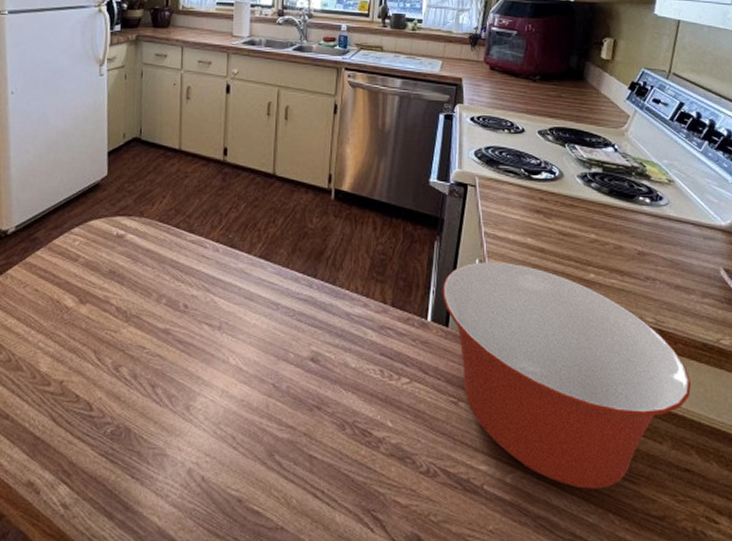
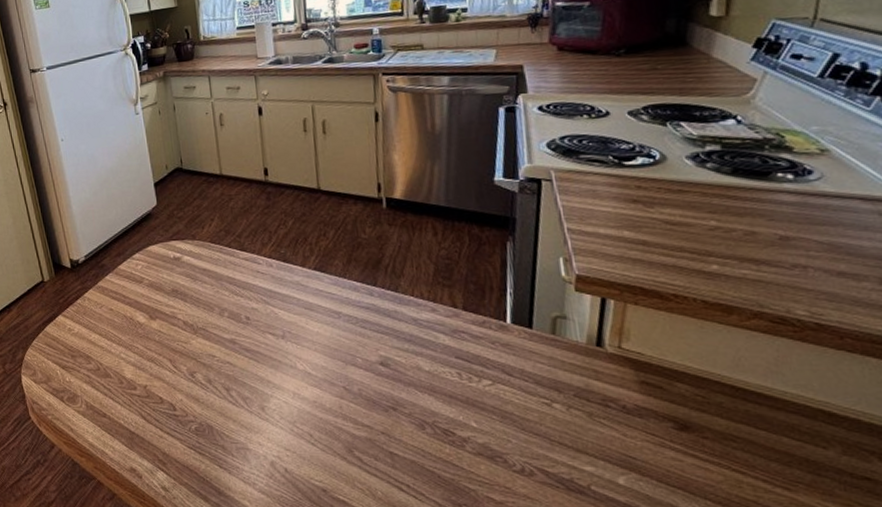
mixing bowl: present [442,262,692,489] -> none [520,259,869,495]

